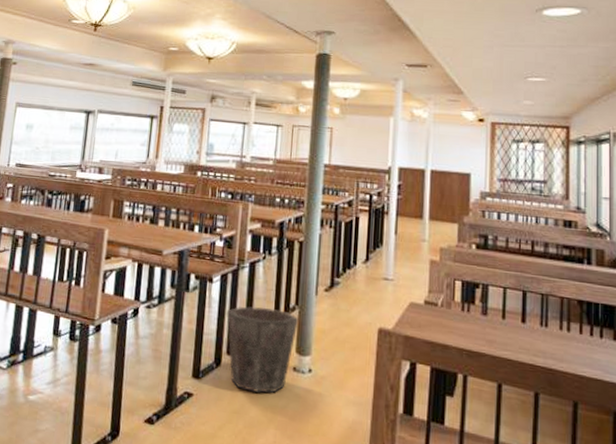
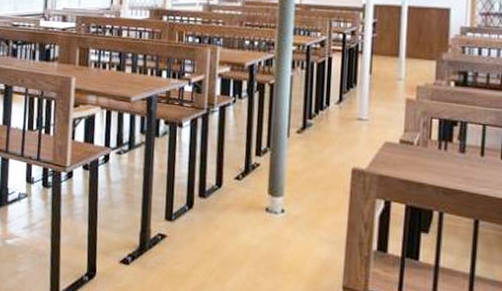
waste bin: present [227,306,299,393] -> none [198,150,271,233]

